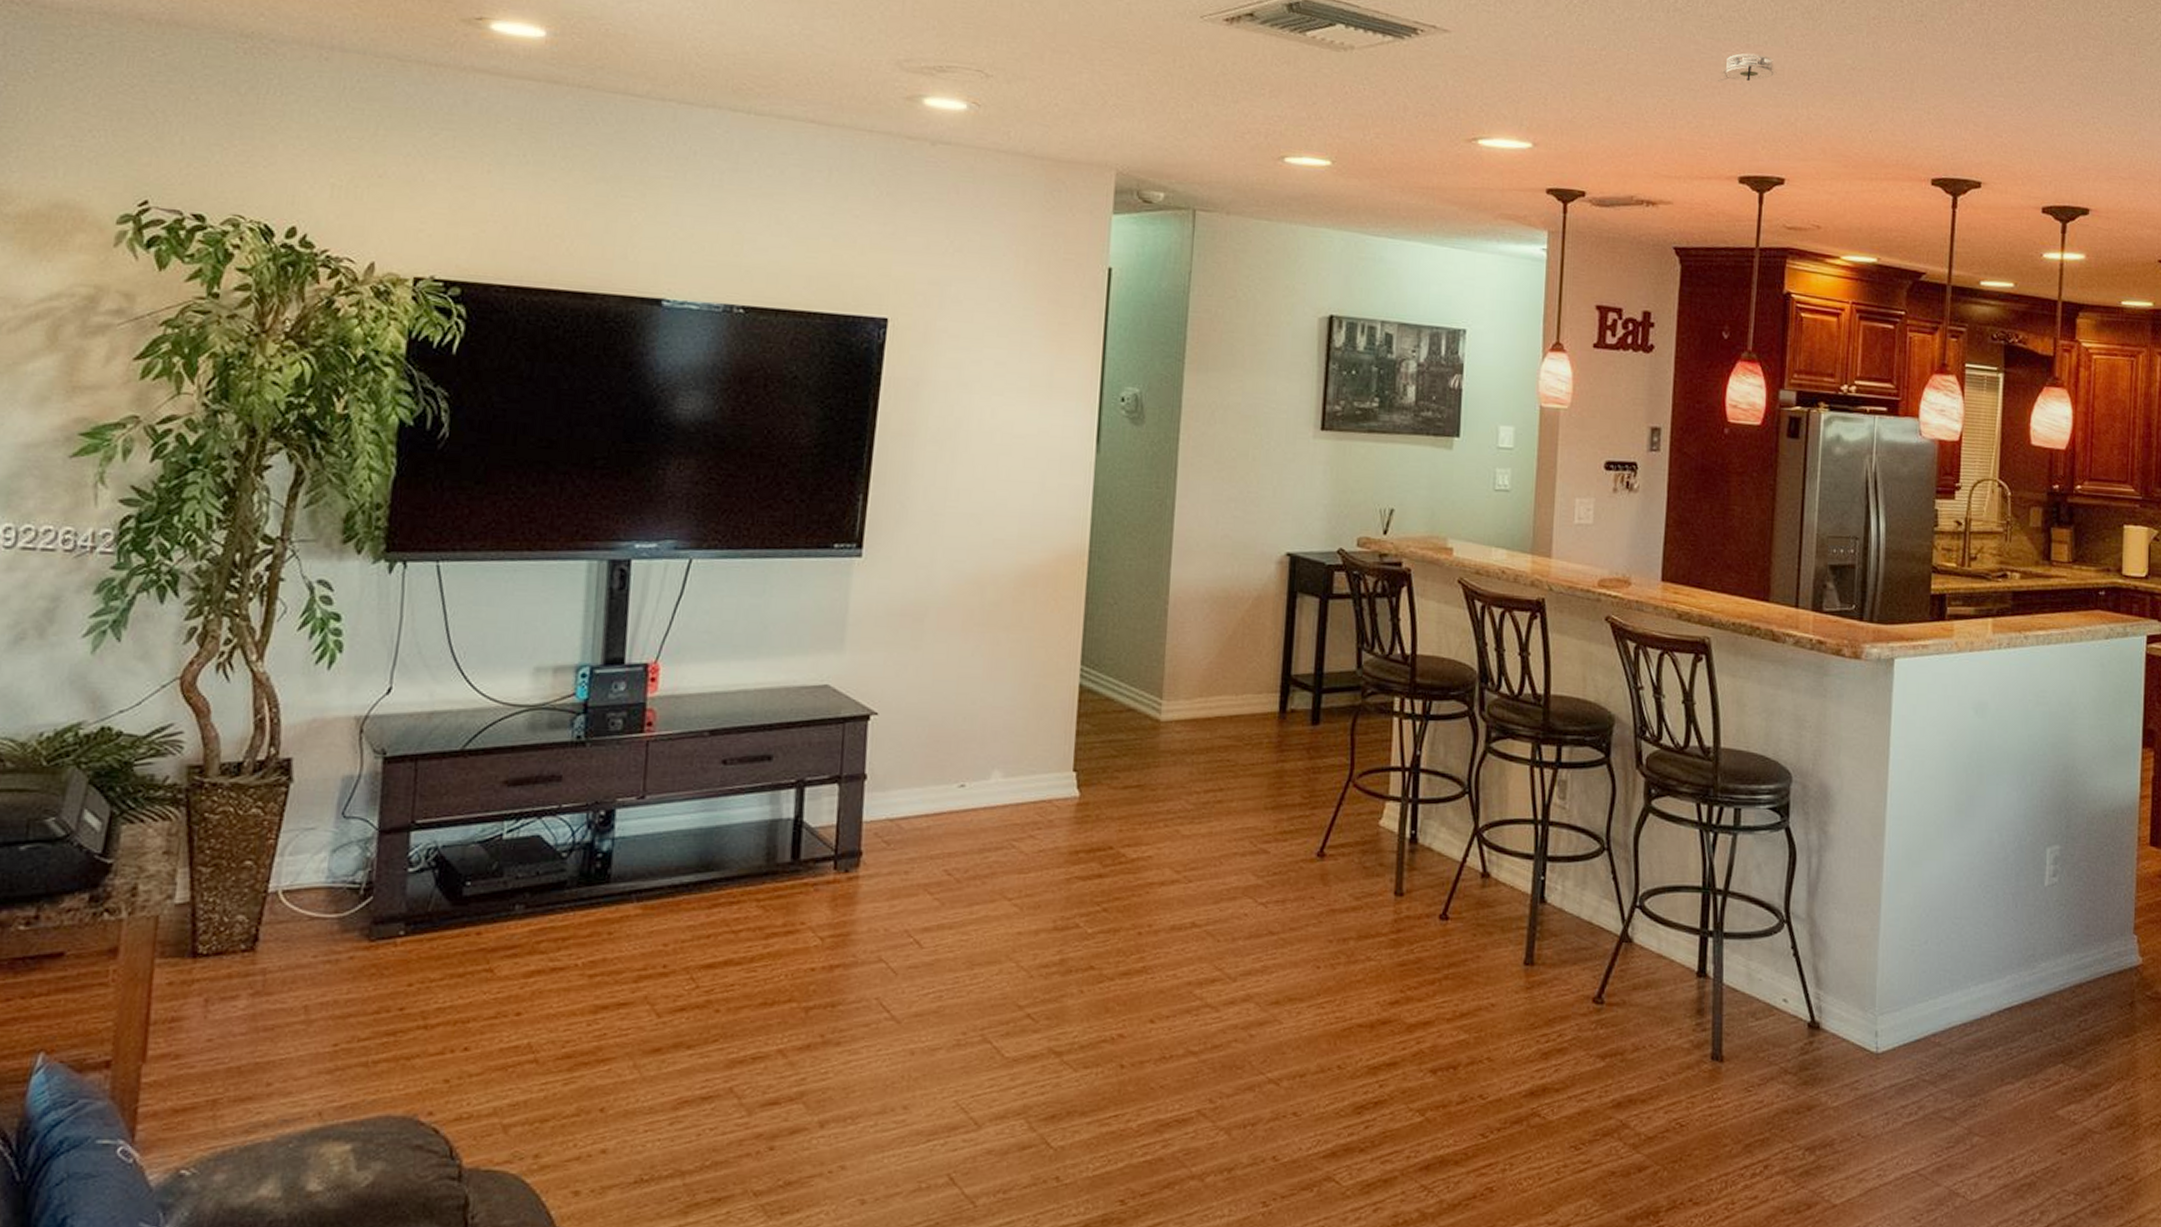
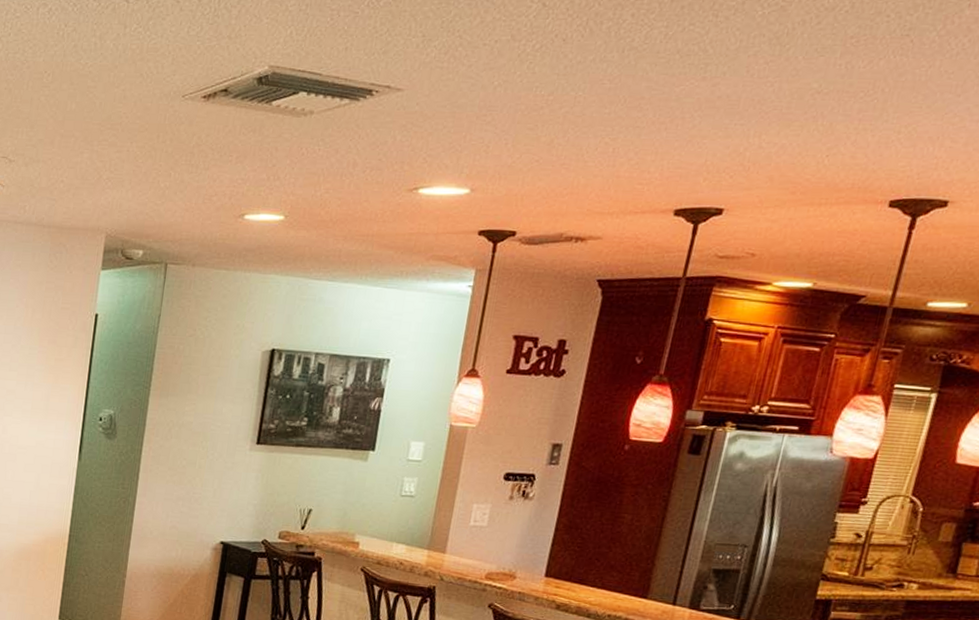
smoke detector: present [1718,53,1778,82] -> none [666,85,733,117]

